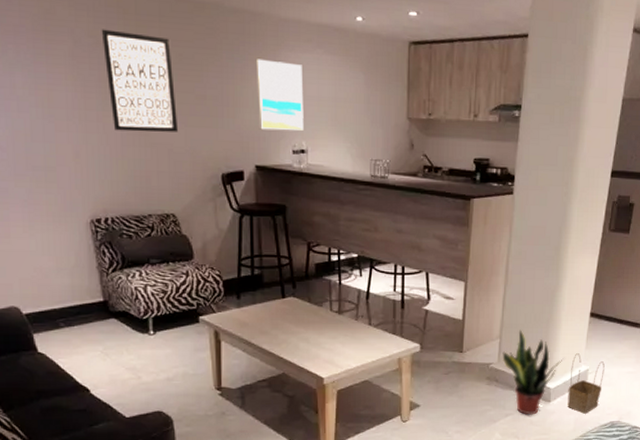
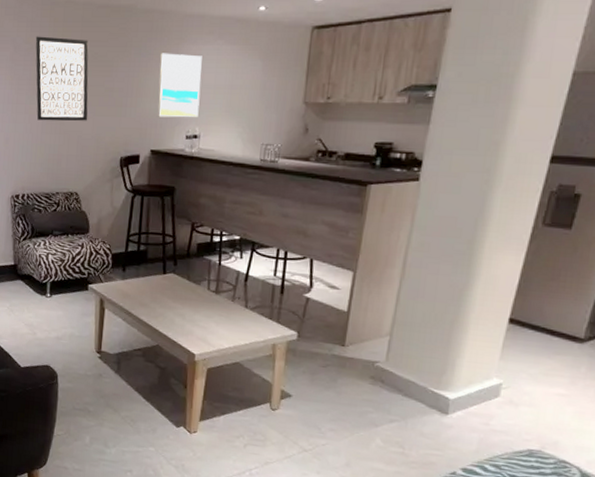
potted plant: present [502,330,565,415] -> none [391,329,471,426]
basket: present [567,353,605,414] -> none [470,363,525,435]

